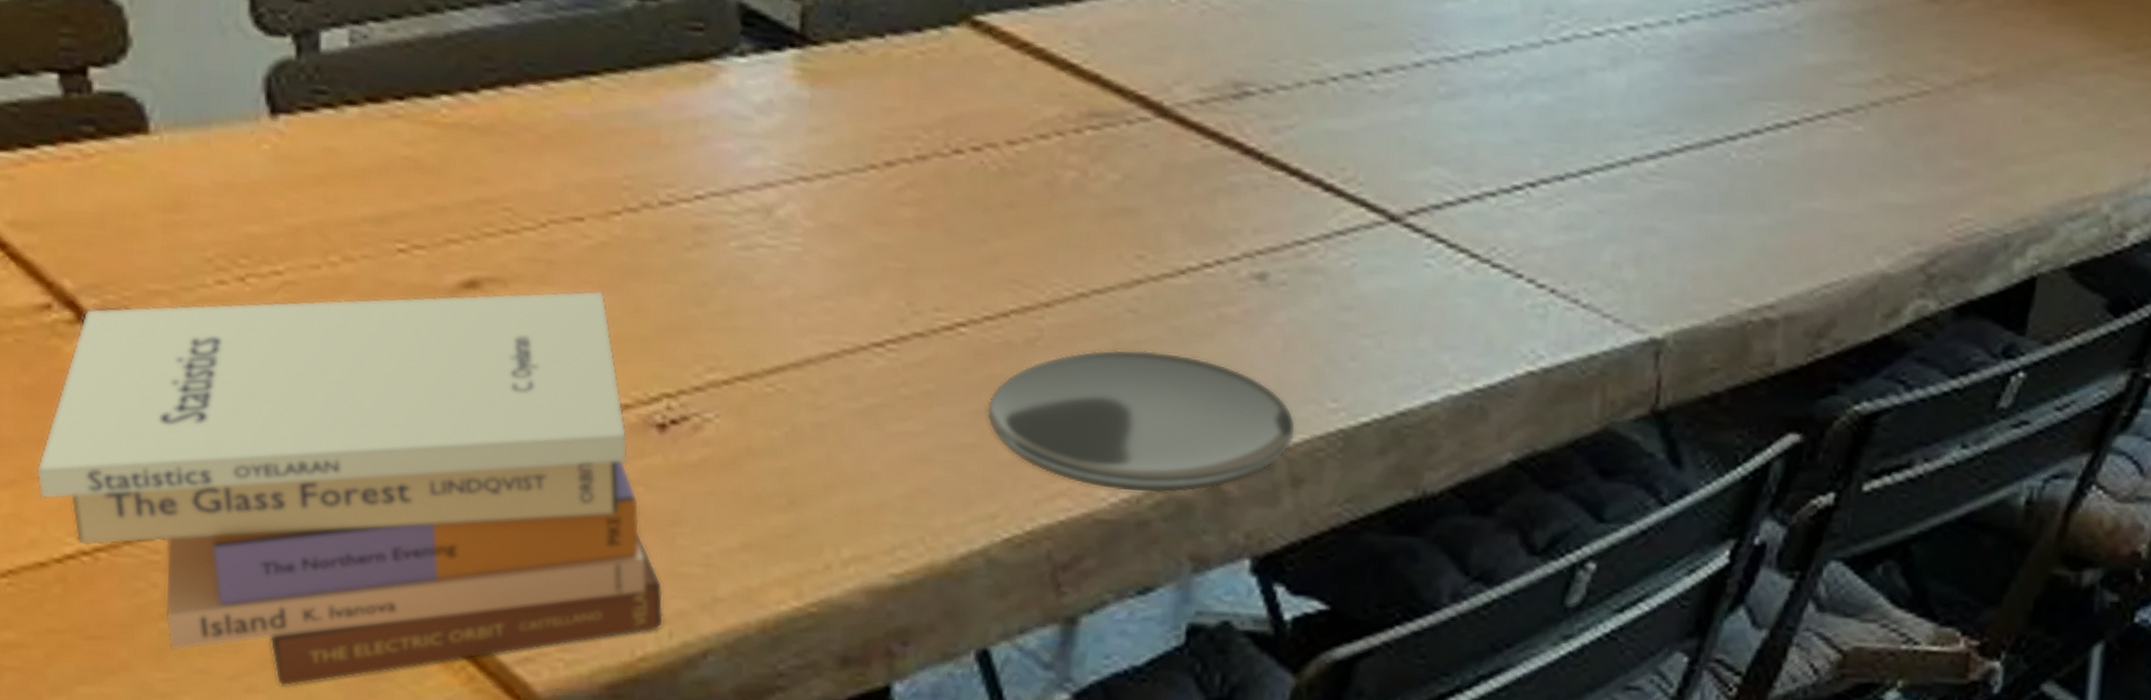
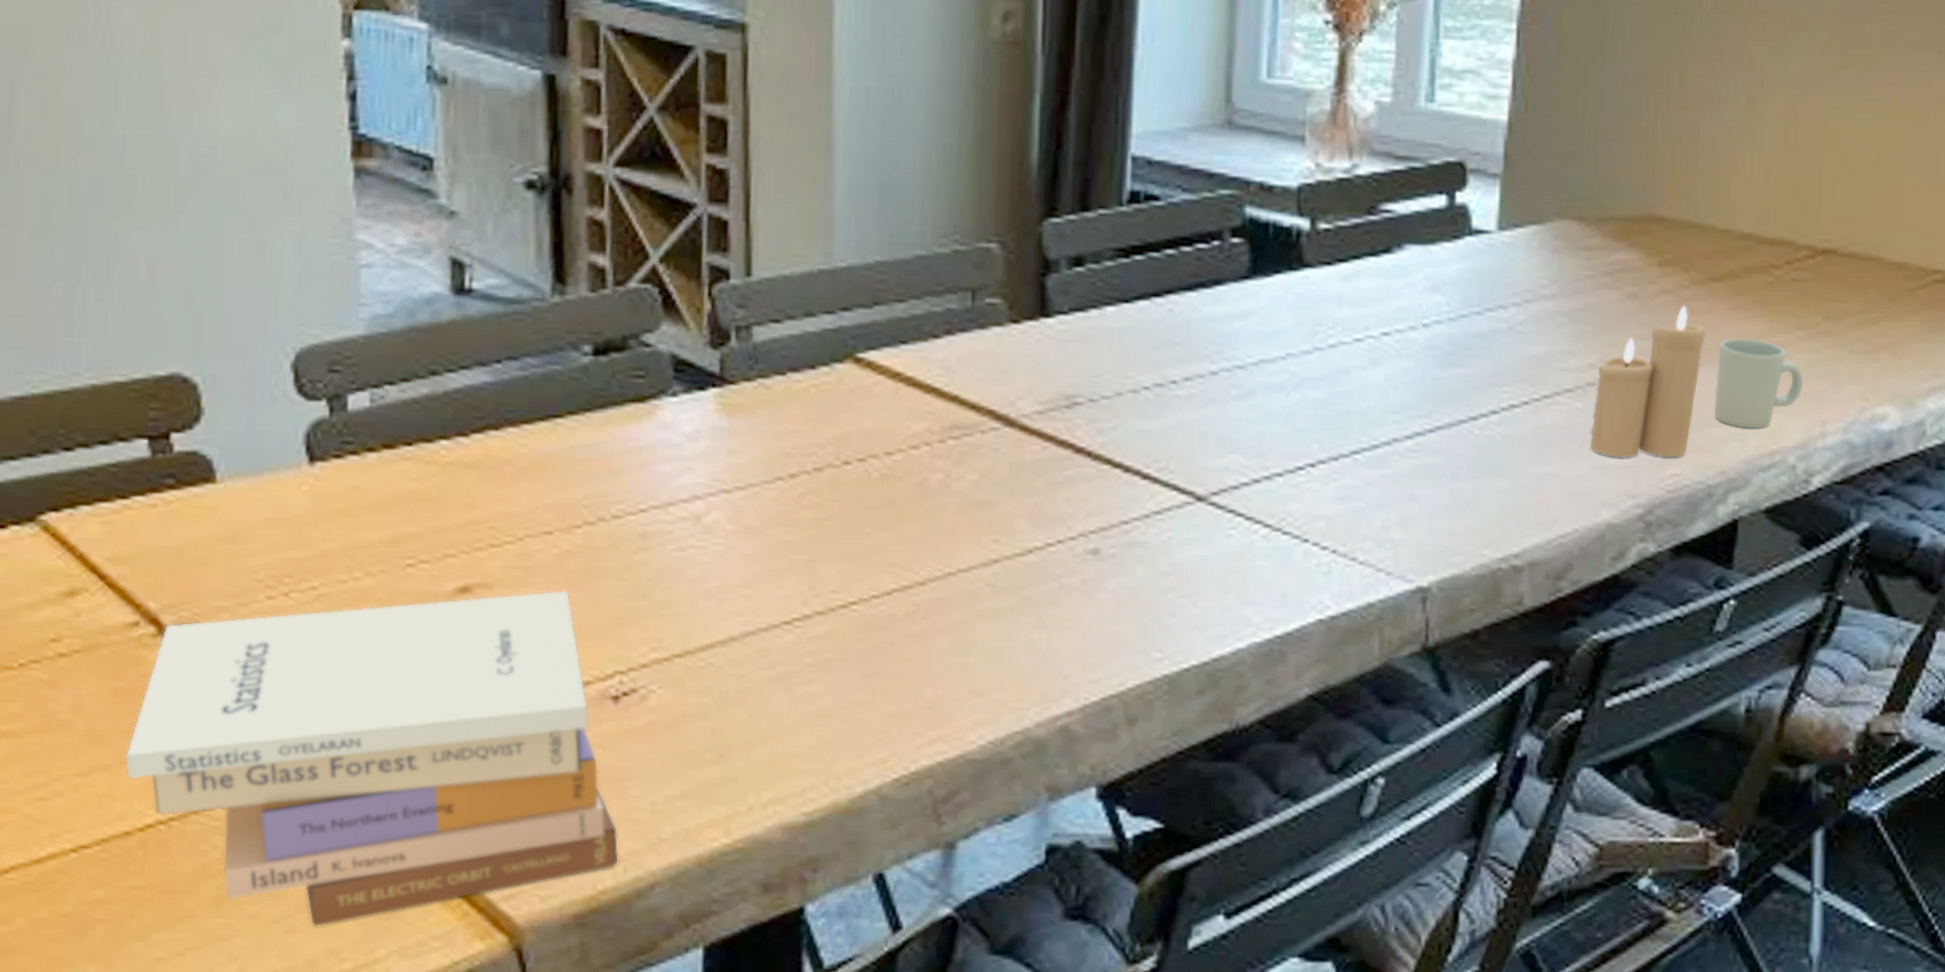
plate: present [987,349,1295,493] -> none [876,617,1128,735]
candle: none [1868,14,2018,199] -> present [1590,305,1706,458]
mug: none [2019,57,2129,169] -> present [1713,338,1803,429]

